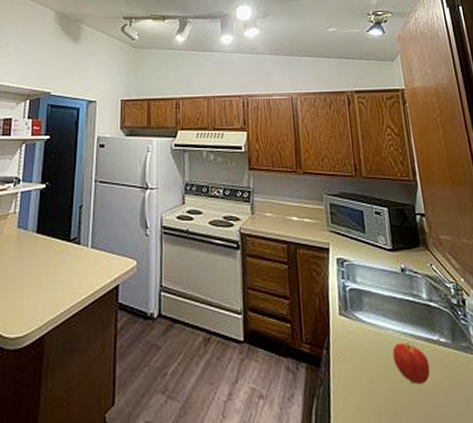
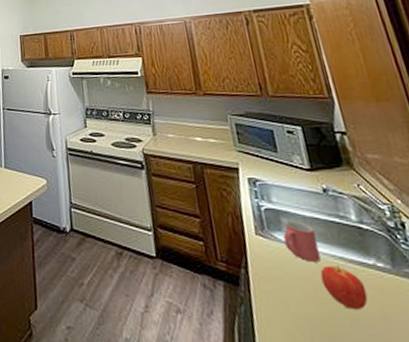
mug: none [363,300,394,340] -> present [283,221,321,262]

